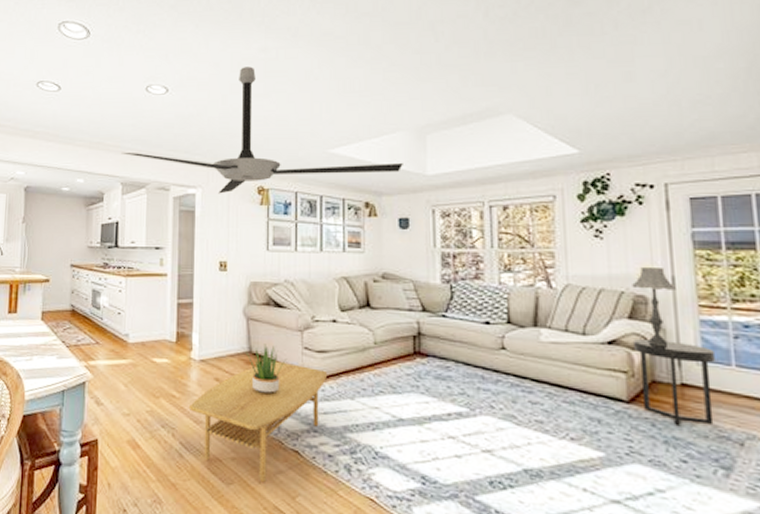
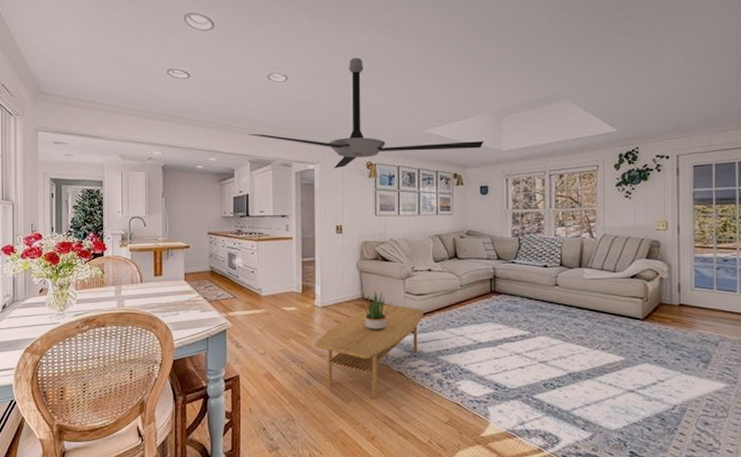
table lamp: present [632,267,676,346] -> none [650,220,680,277]
side table: present [632,339,715,427] -> none [648,274,703,335]

